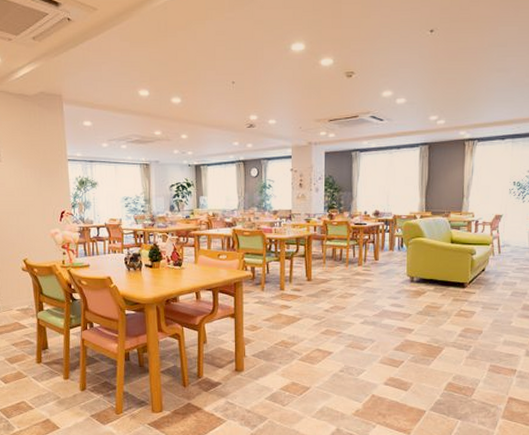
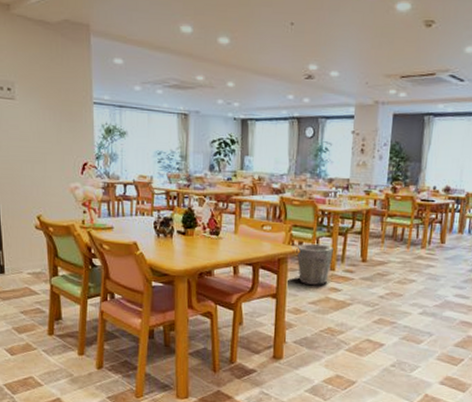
waste bin: none [250,267,282,304] -> present [296,243,333,285]

